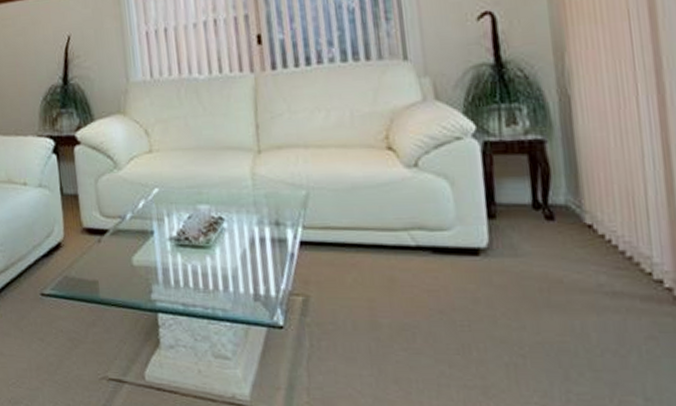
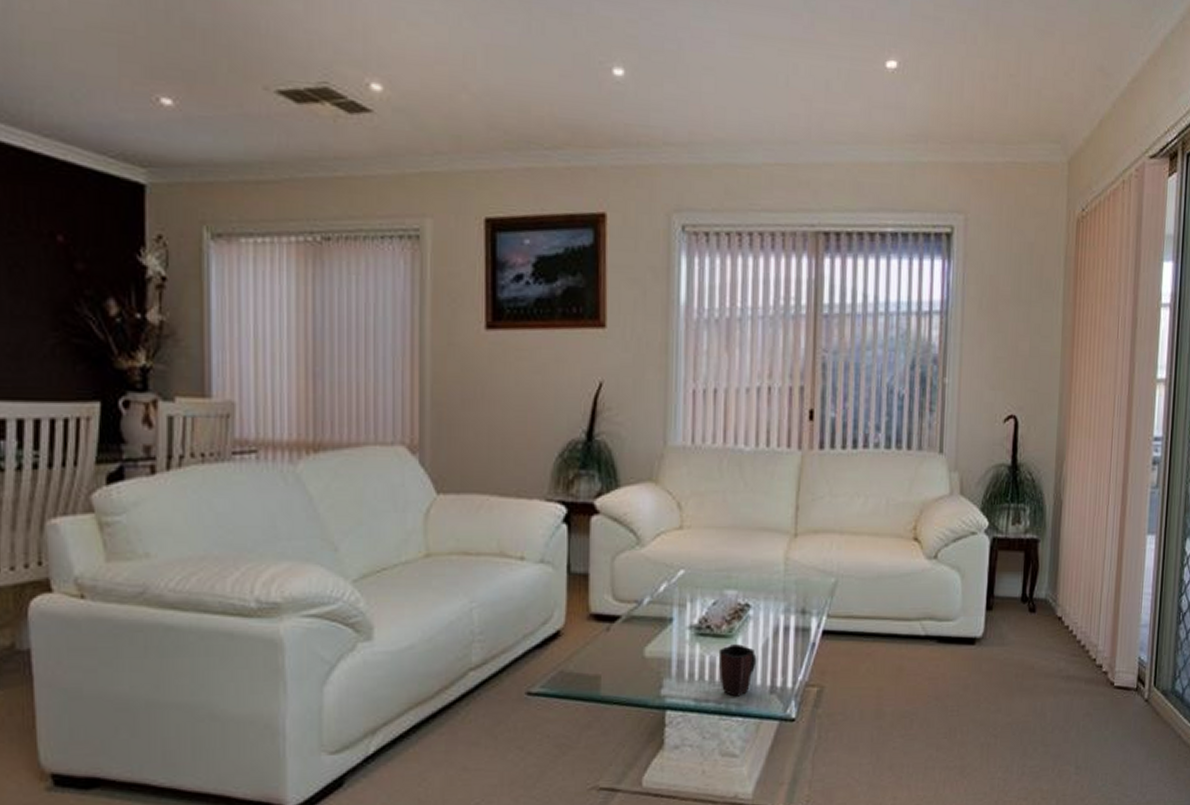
mug: none [199,254,237,303] -> present [718,644,757,697]

